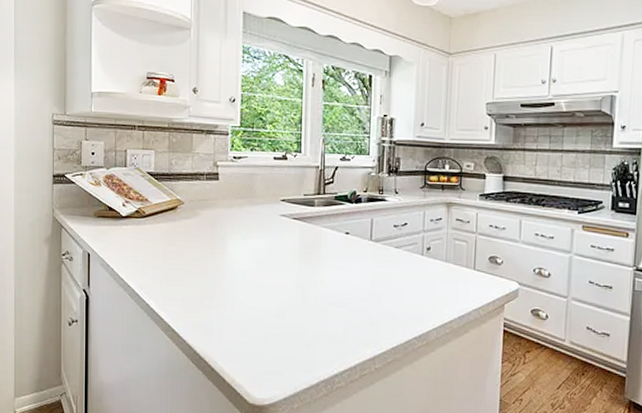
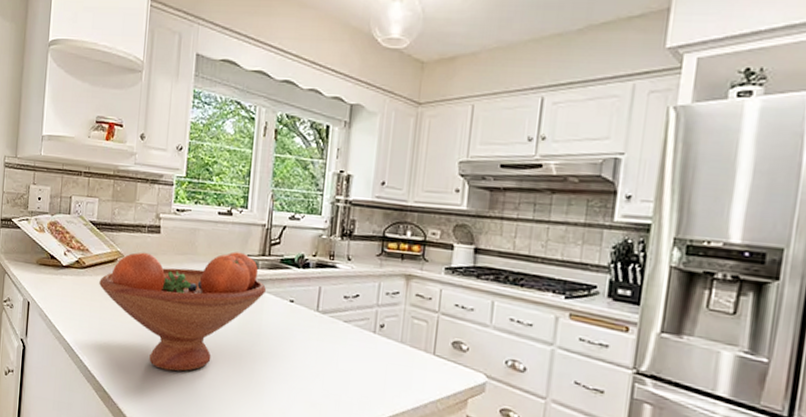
fruit bowl: none [161,192,323,306] -> present [99,251,266,372]

